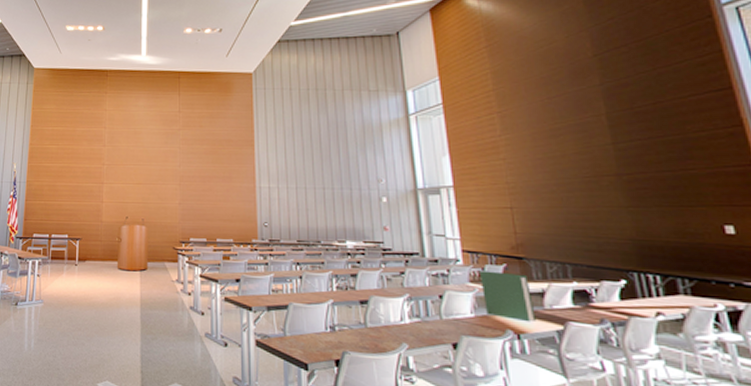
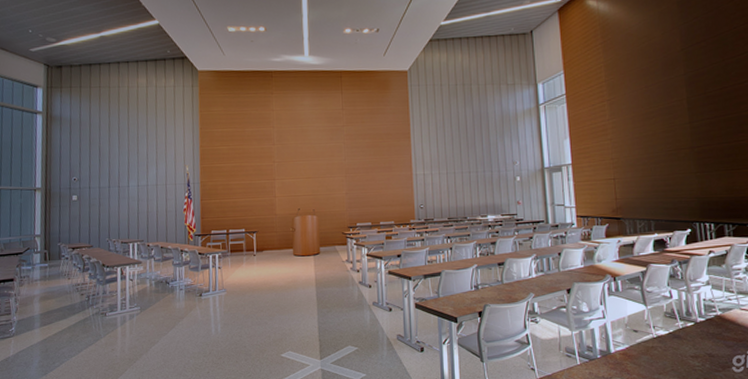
binder: present [480,270,536,322] -> none [589,230,627,267]

